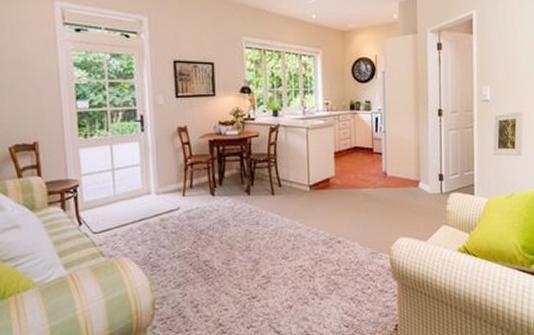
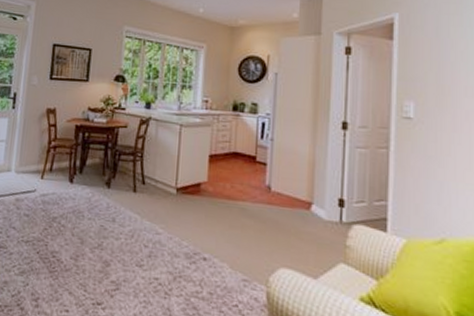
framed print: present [492,111,523,157] -> none [416,134,462,193]

